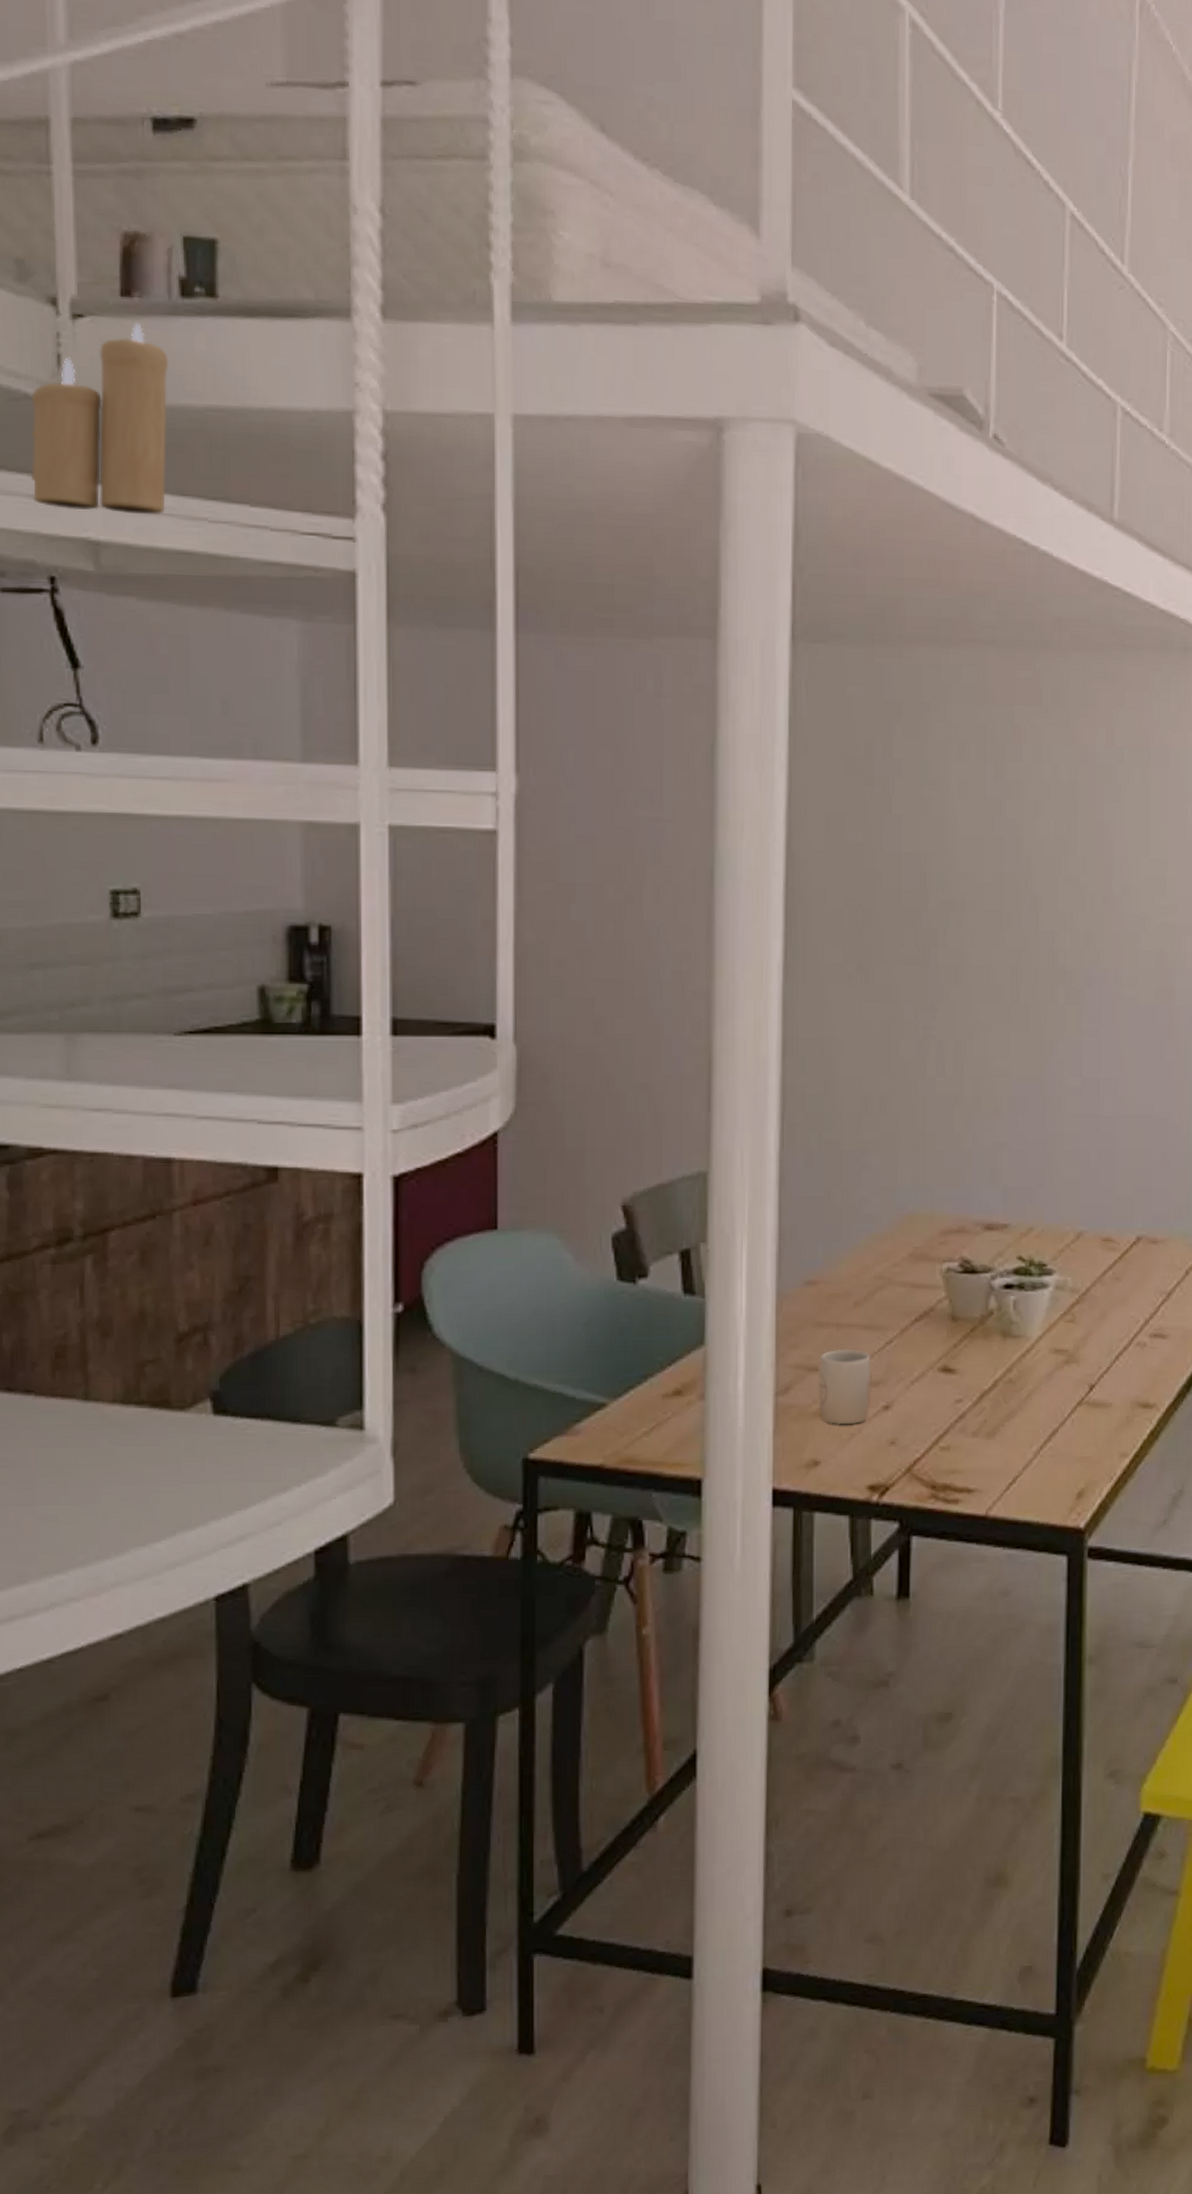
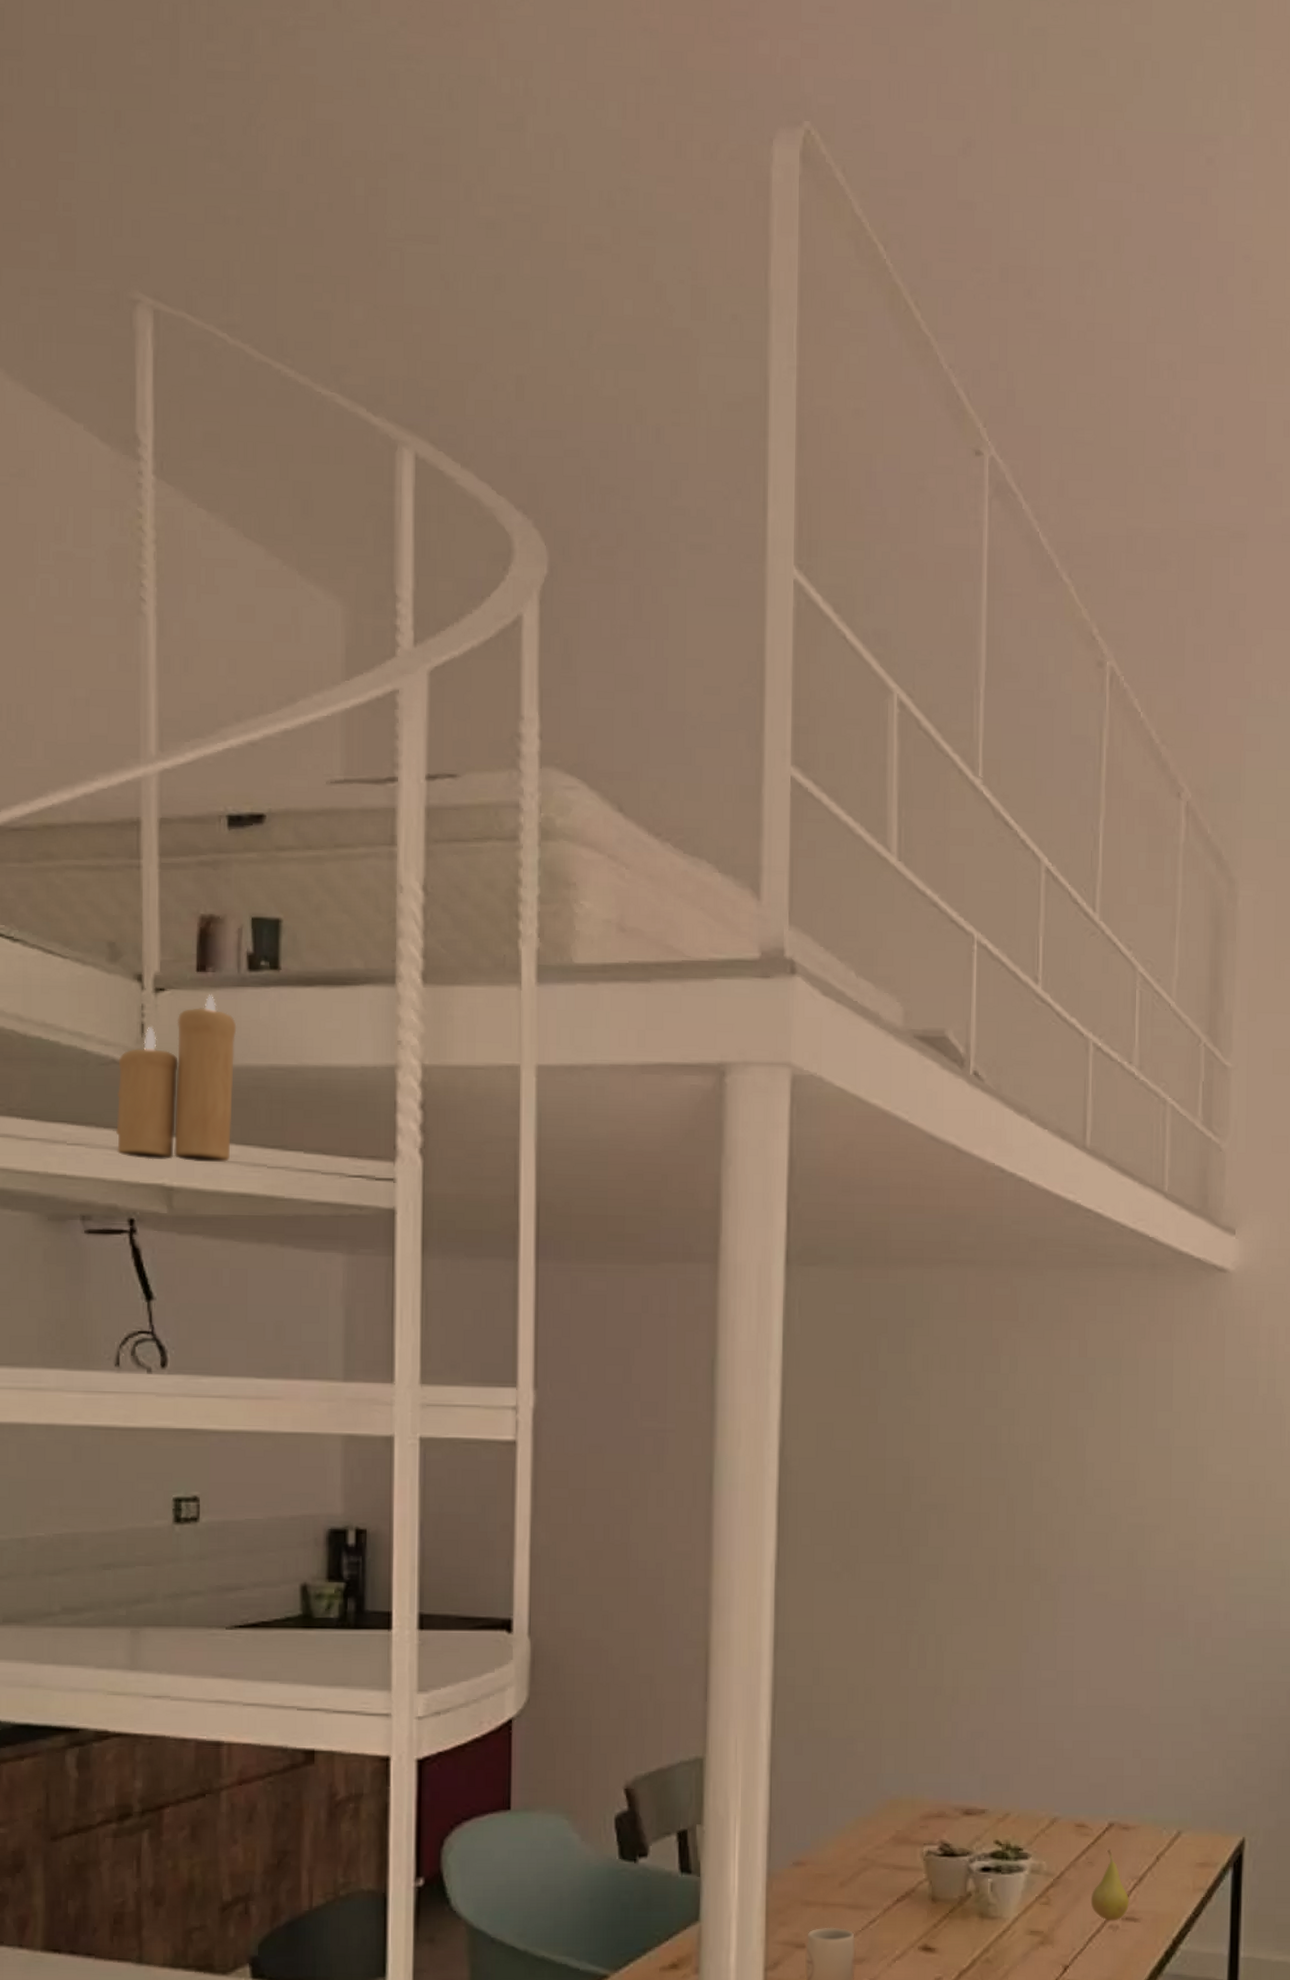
fruit: none [1117,1264,1158,1339] -> present [1090,1849,1130,1921]

